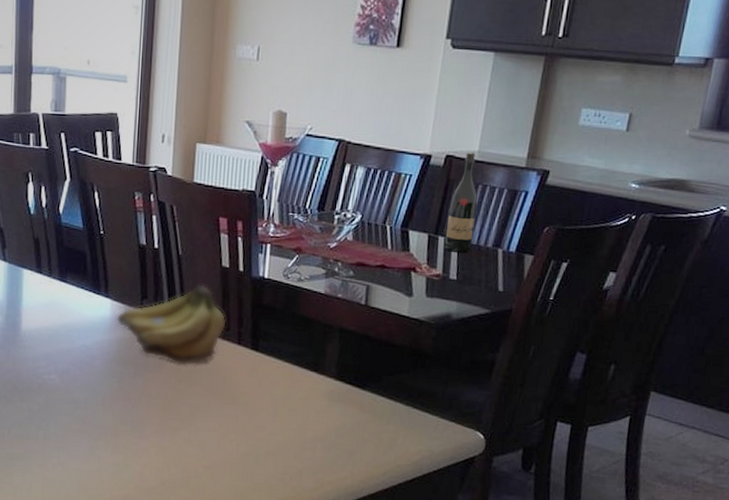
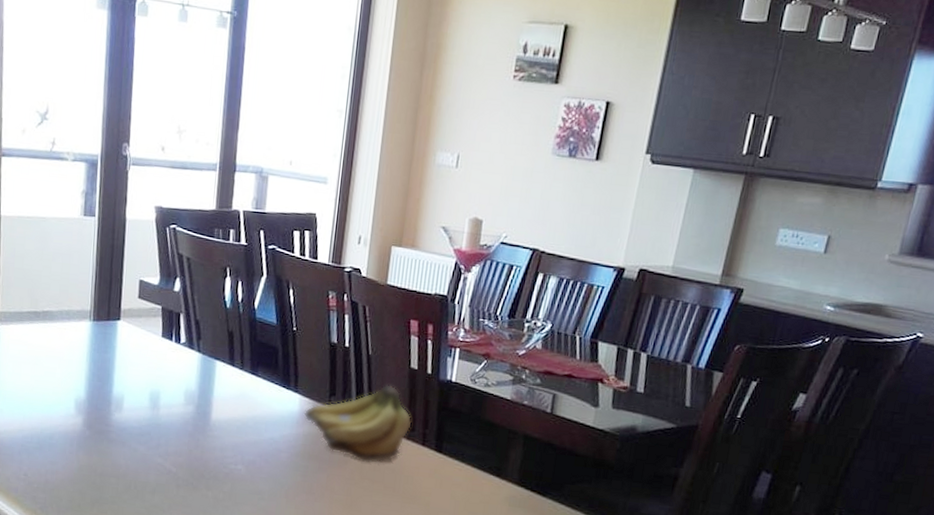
wine bottle: present [444,151,478,253] -> none [633,266,670,367]

